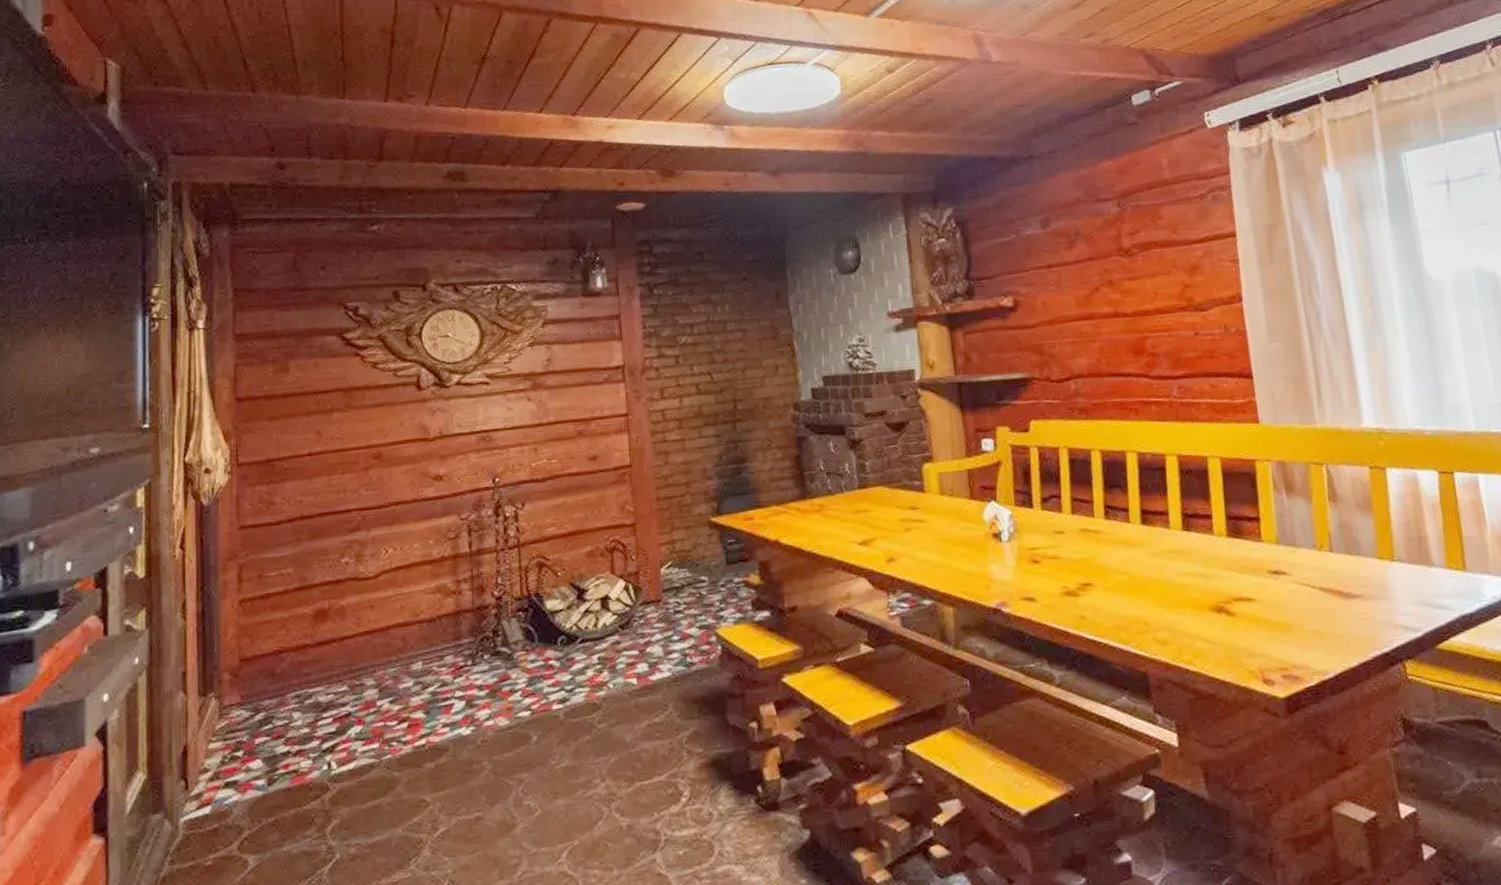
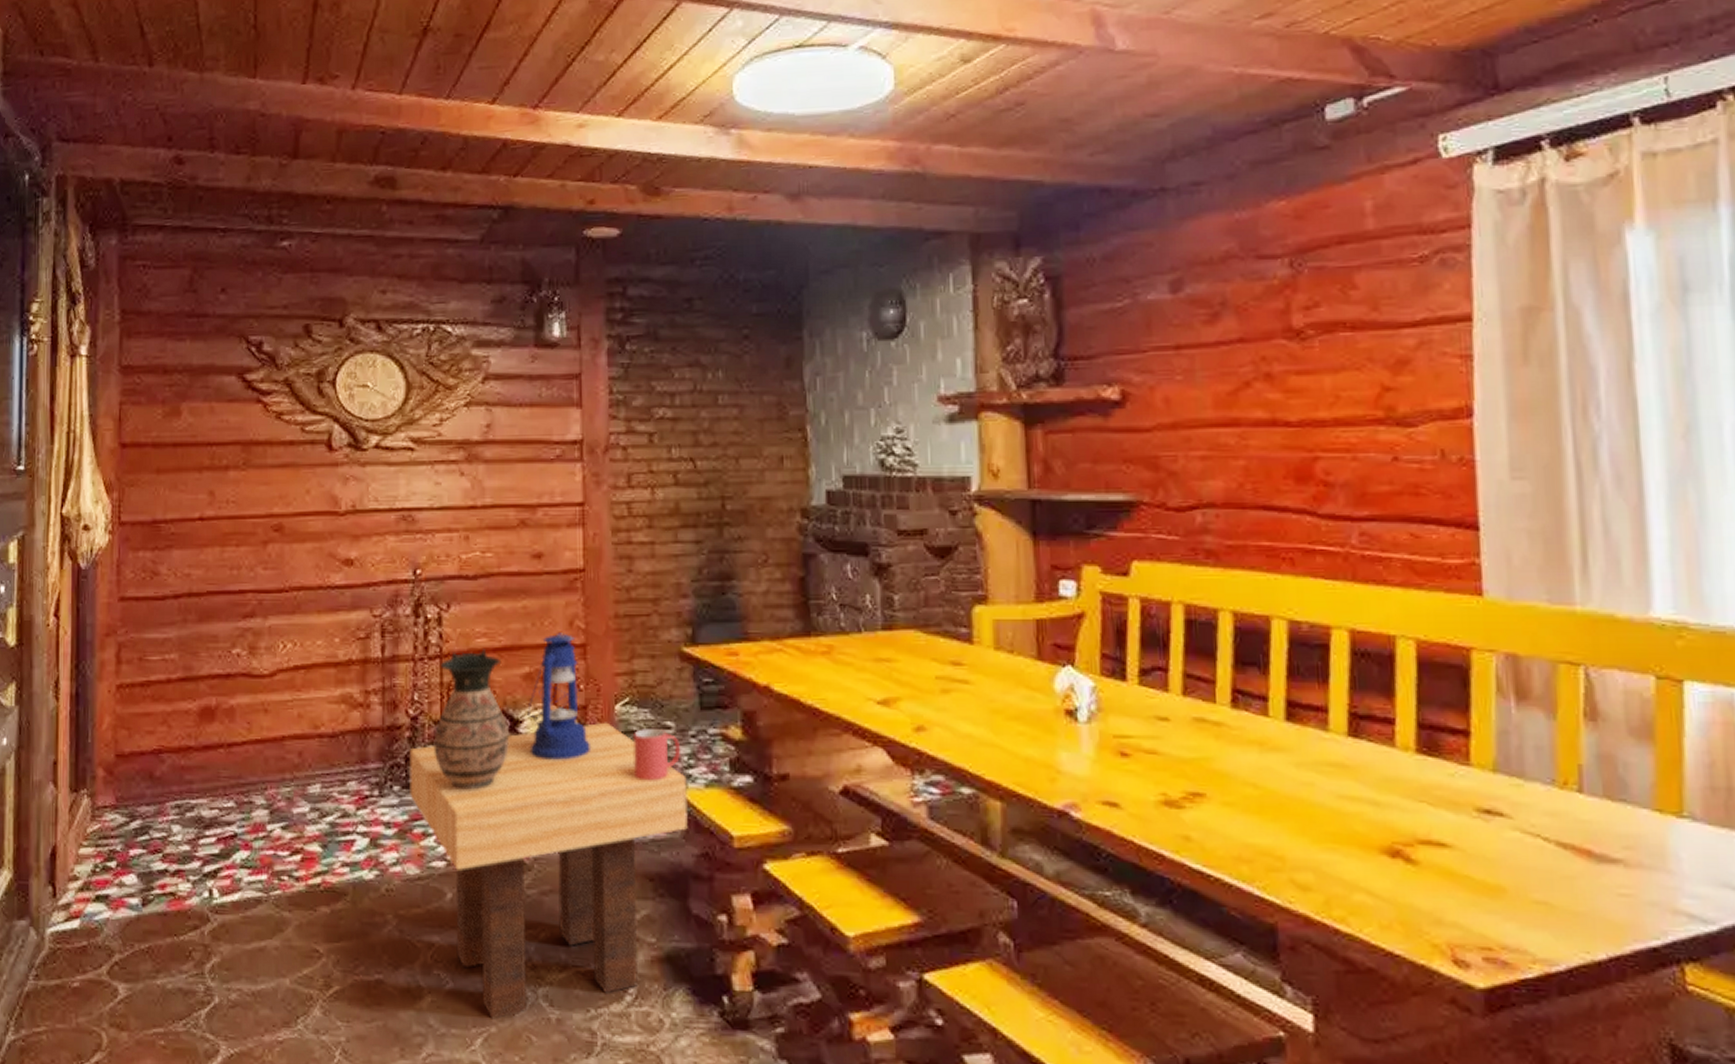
side table: none [496,582,723,835] -> present [409,722,688,1019]
ceramic jug: none [516,536,578,651] -> present [433,649,509,790]
lantern: none [591,516,643,619] -> present [527,633,590,761]
mug: none [675,583,713,625] -> present [632,729,680,781]

